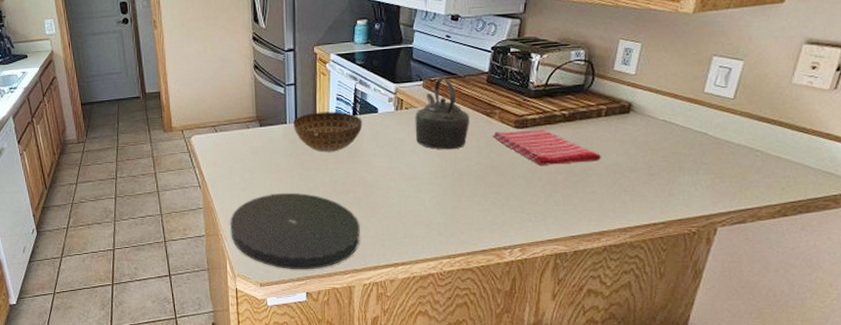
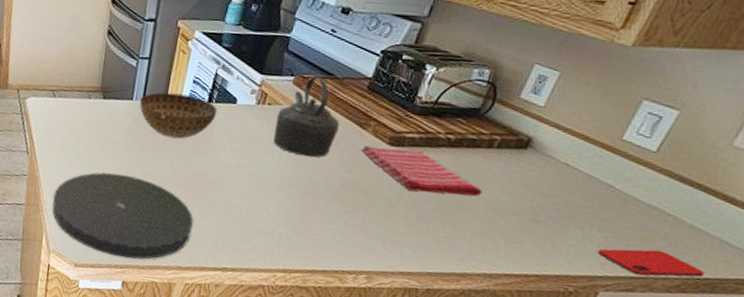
smartphone: none [708,183,797,208] -> present [597,248,705,277]

